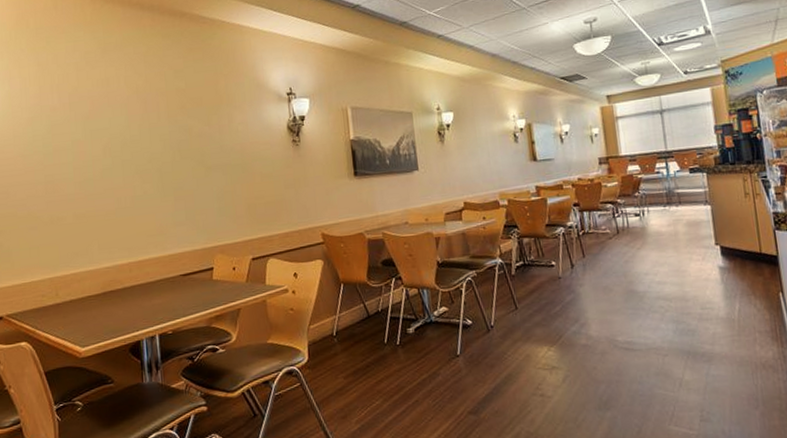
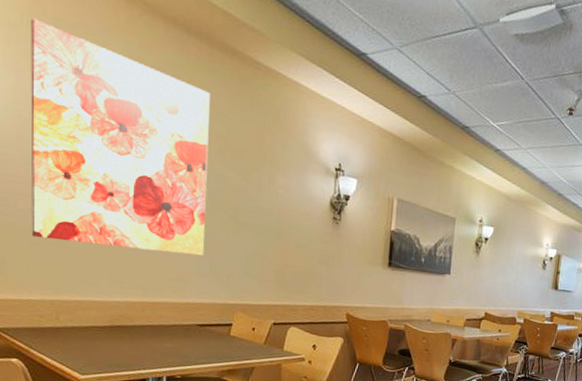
wall art: none [18,32,179,222] -> present [30,18,210,256]

